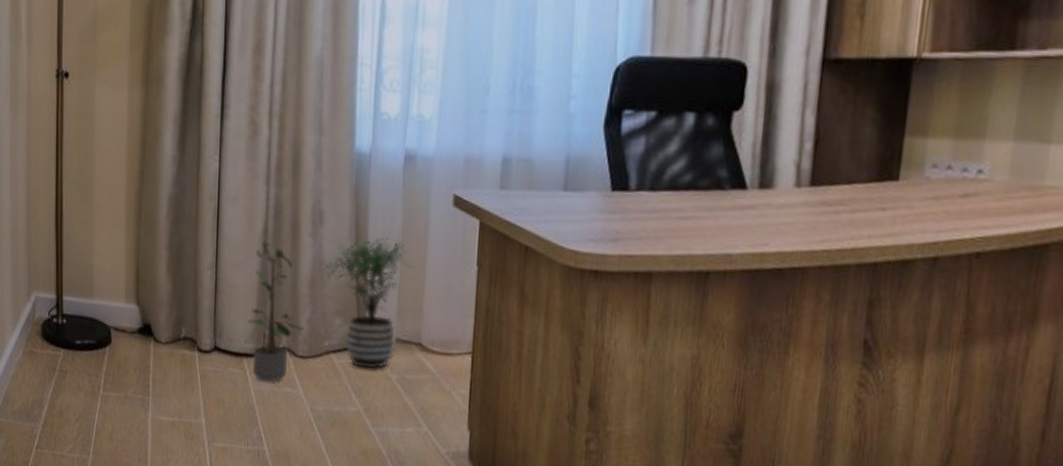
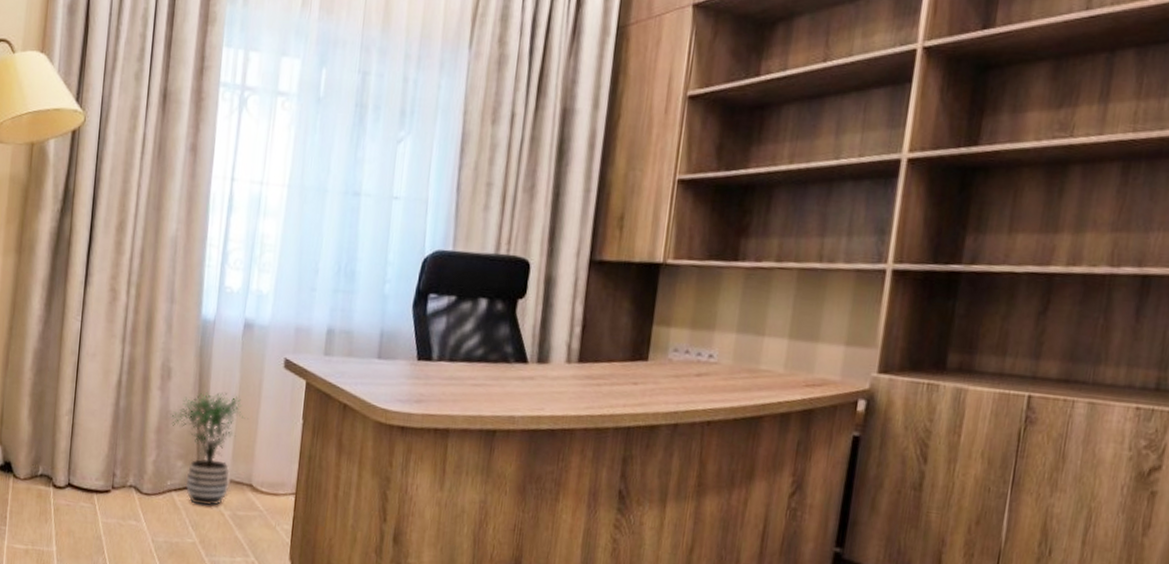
potted plant: present [247,239,305,382] -> none [99,391,150,516]

